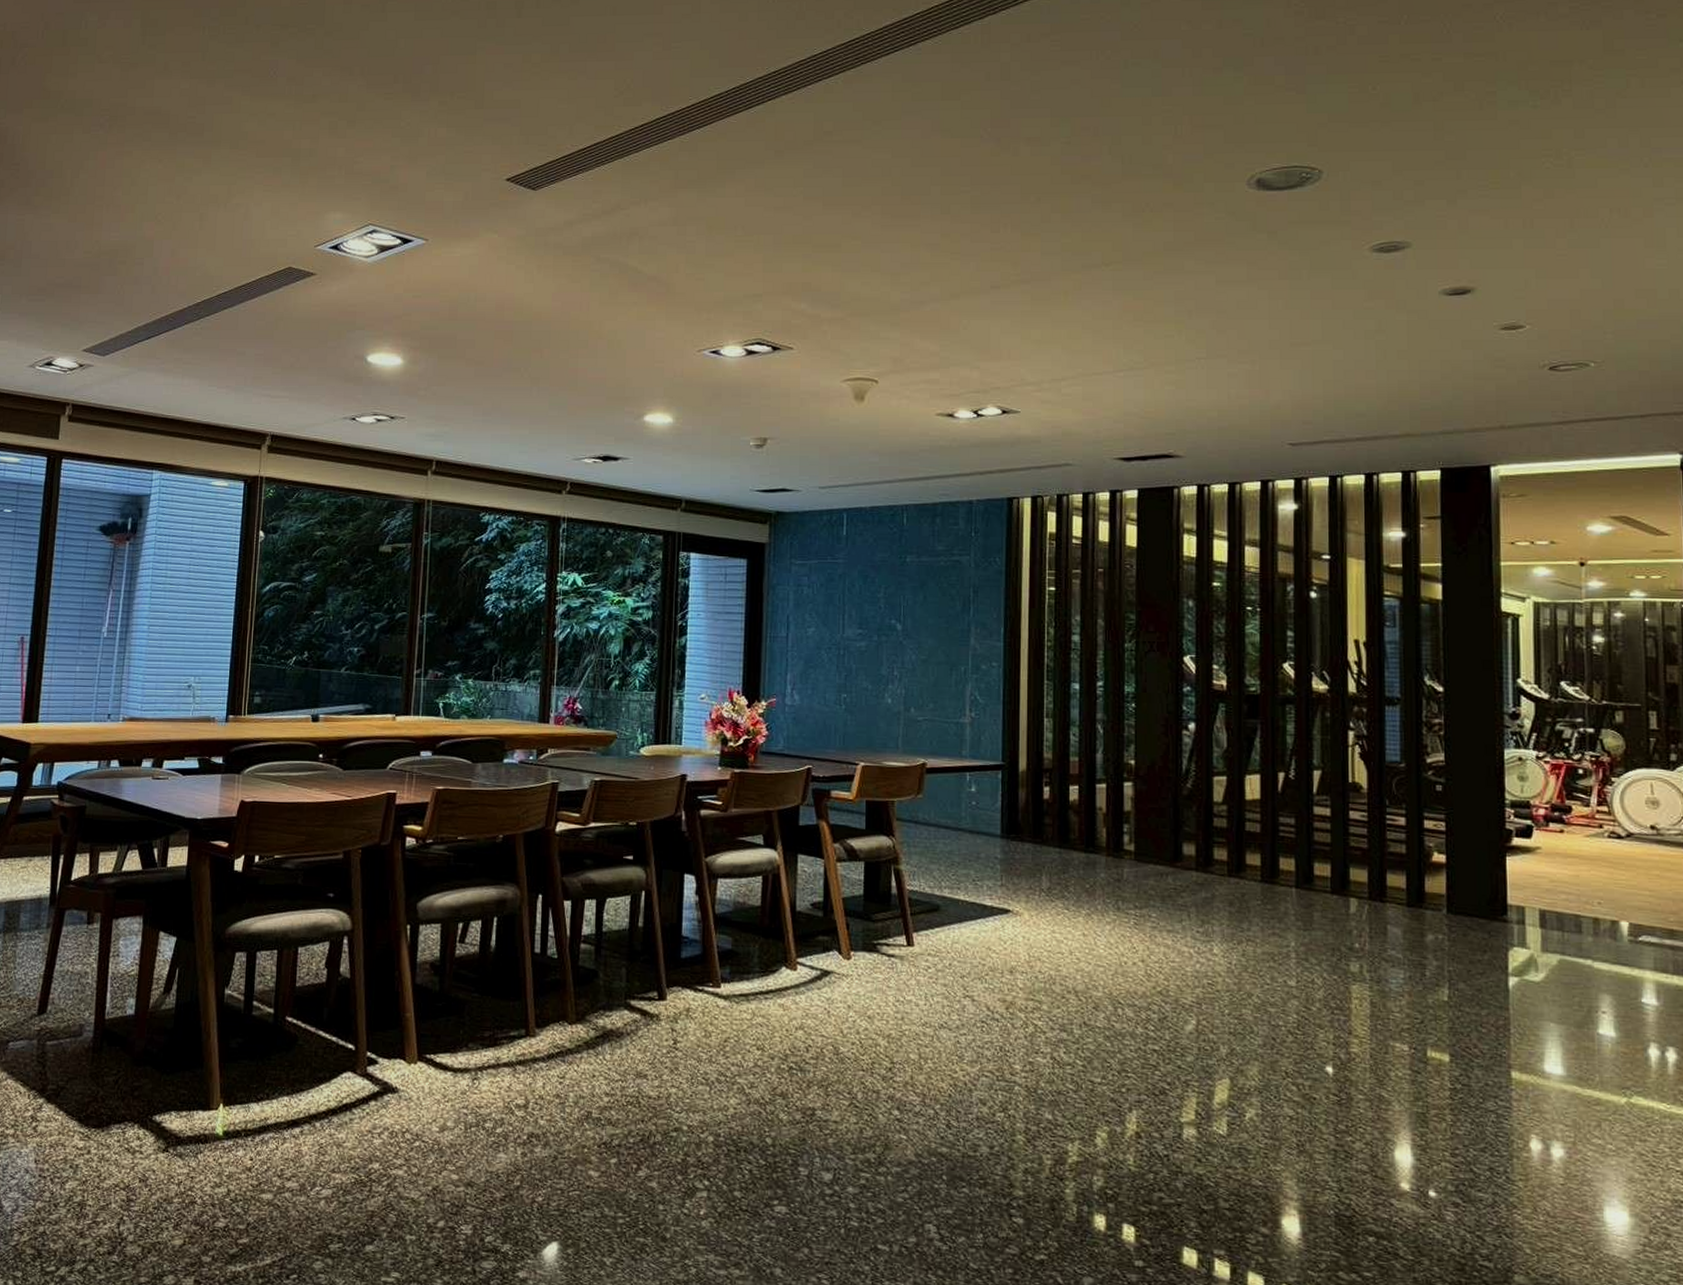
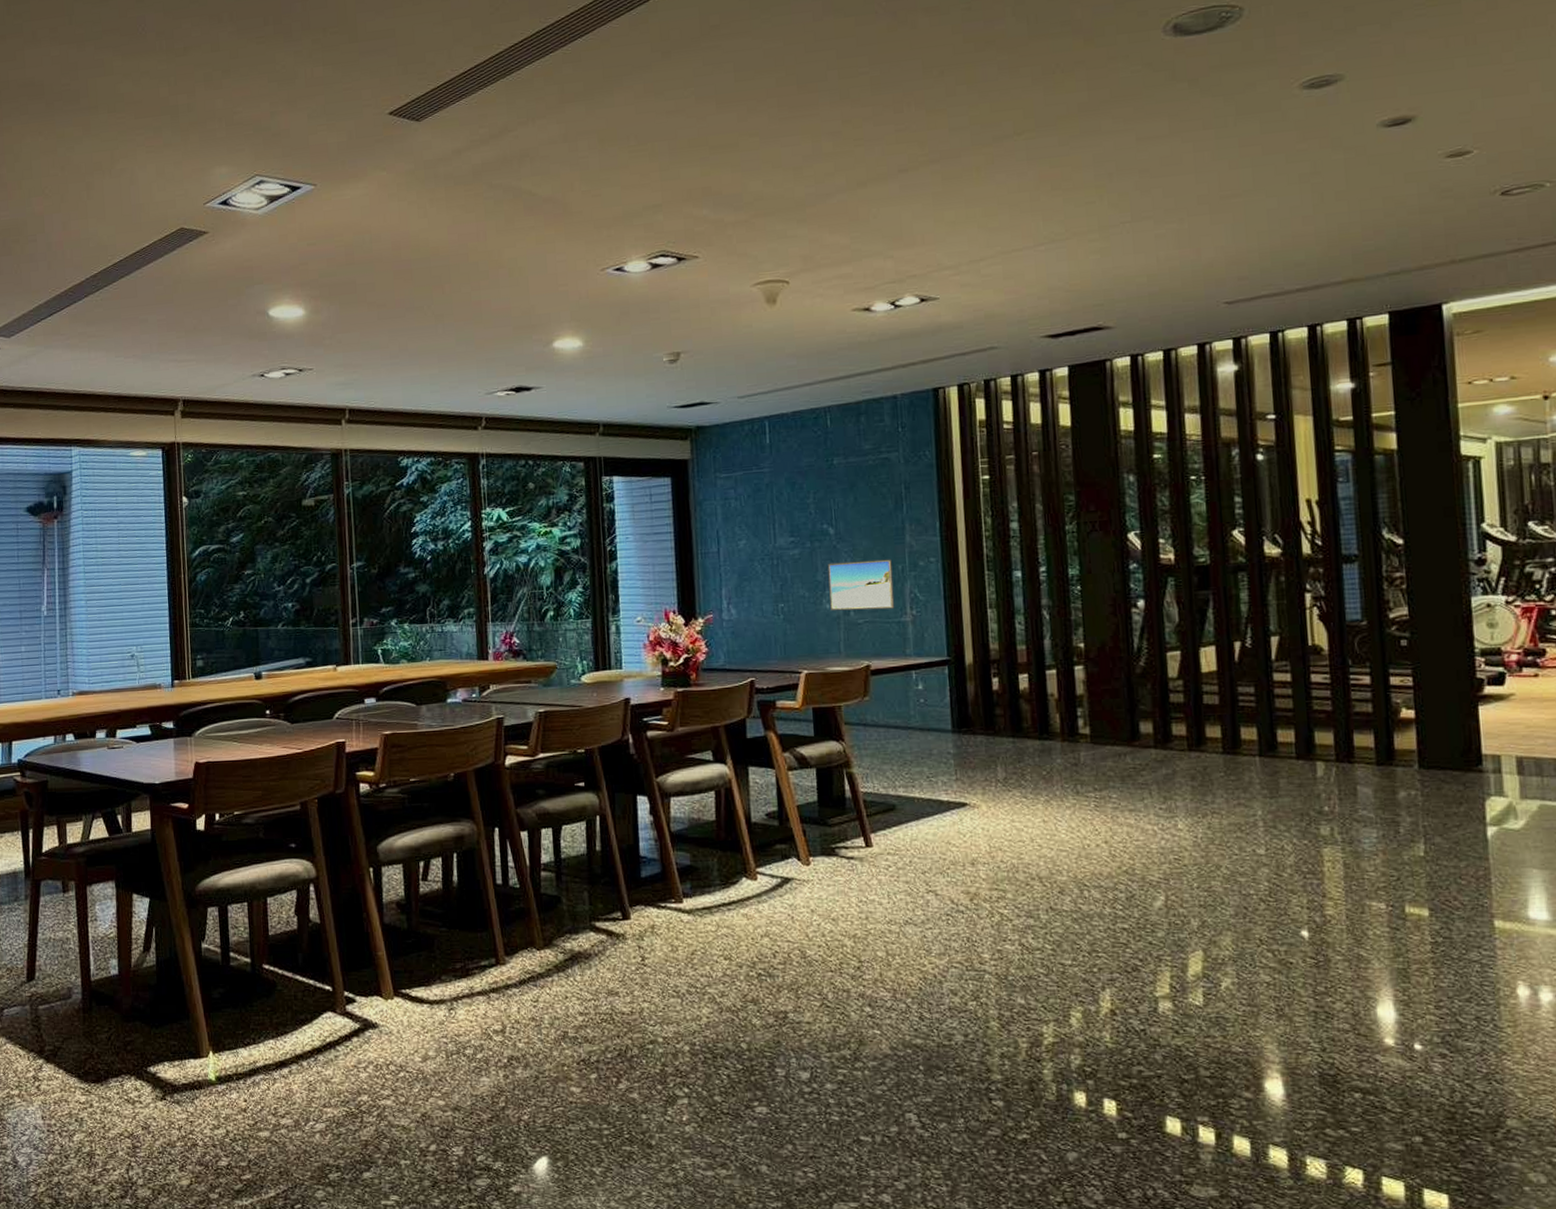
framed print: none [892,658,955,709] -> present [827,559,895,611]

